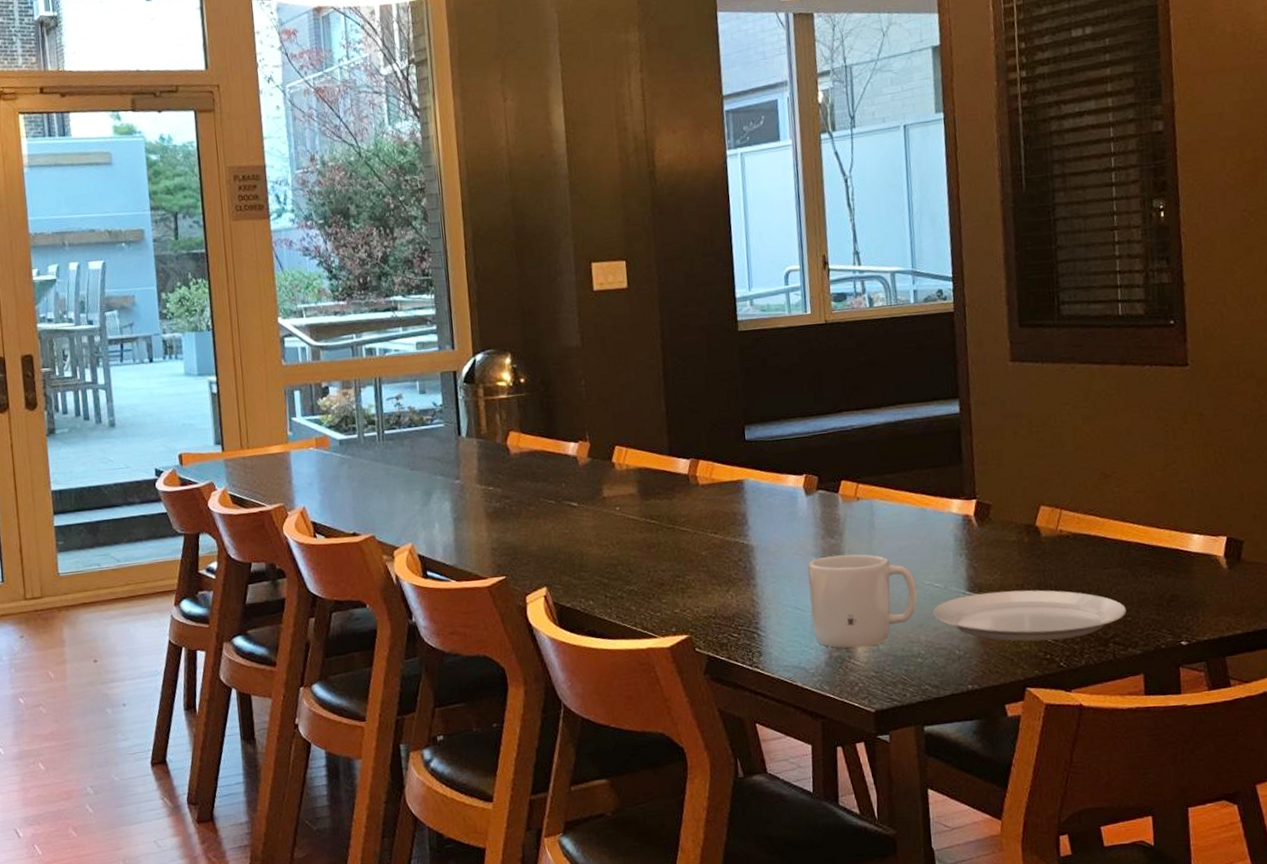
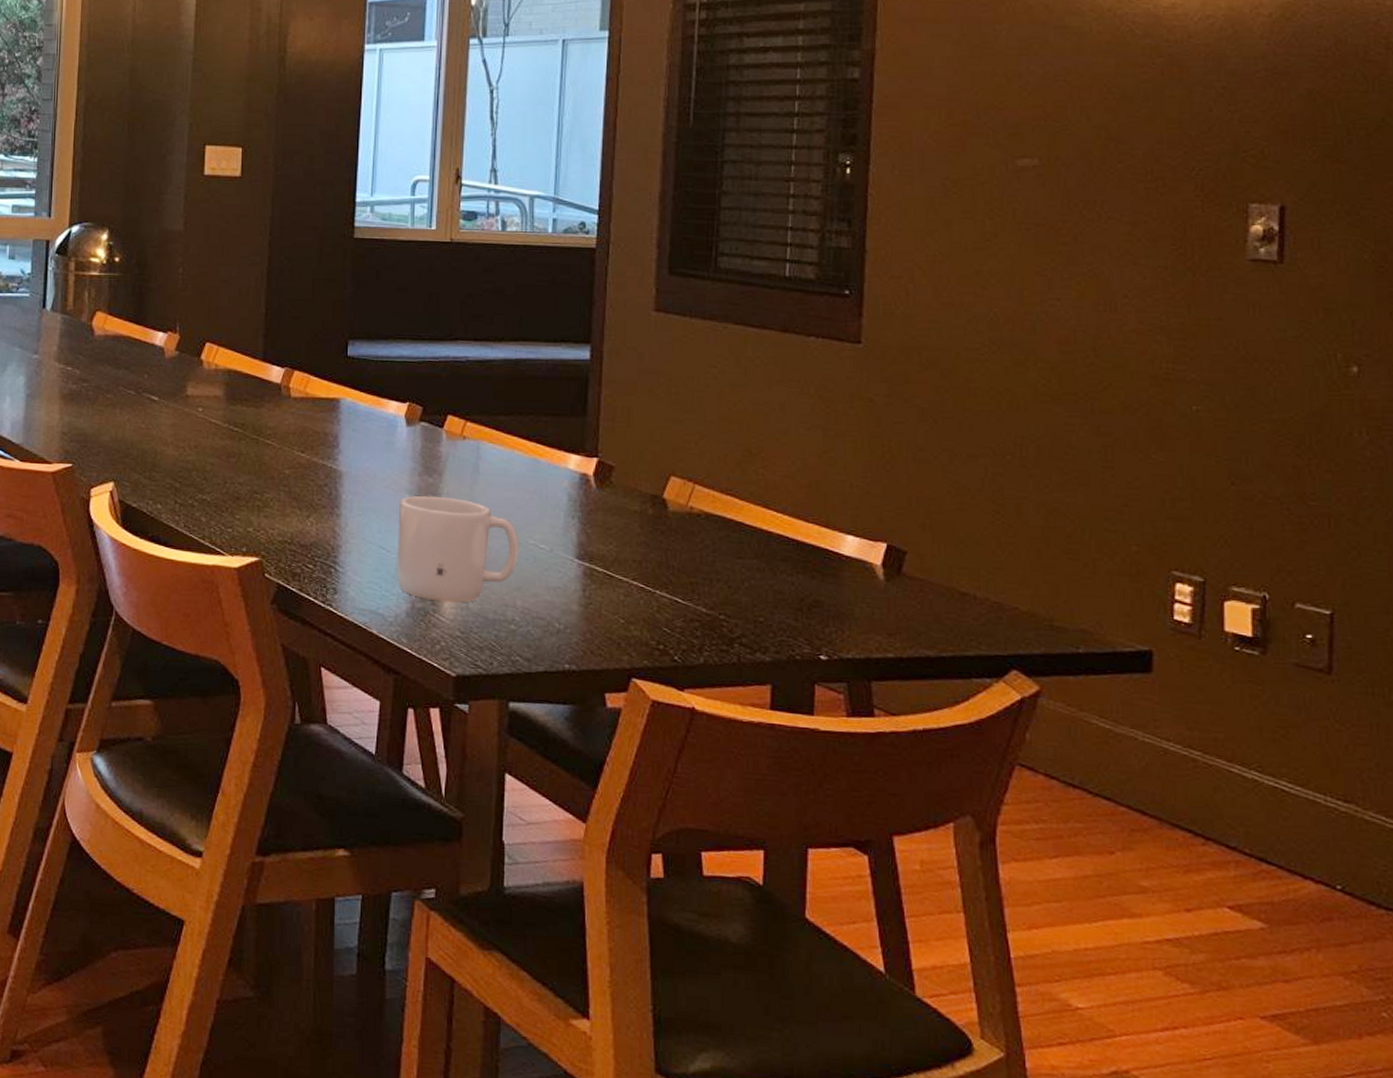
plate: present [932,590,1126,642] -> none [534,563,758,631]

